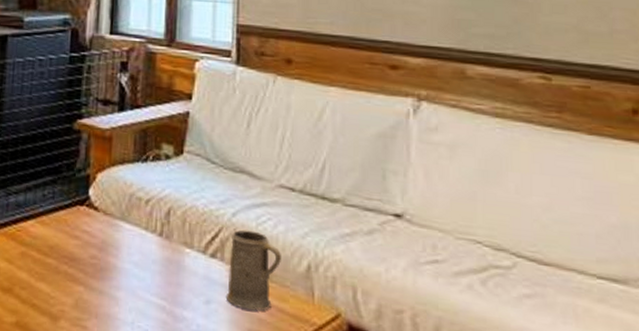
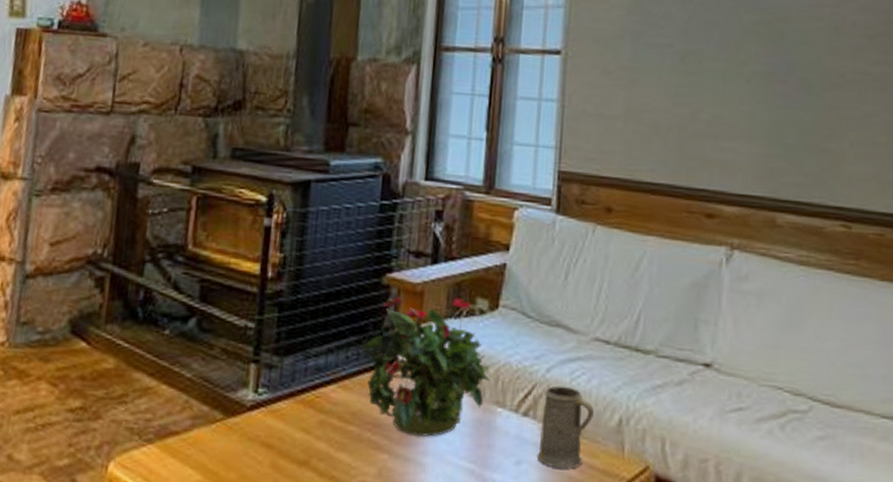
potted plant: none [54,141,178,273] -> present [358,297,491,438]

